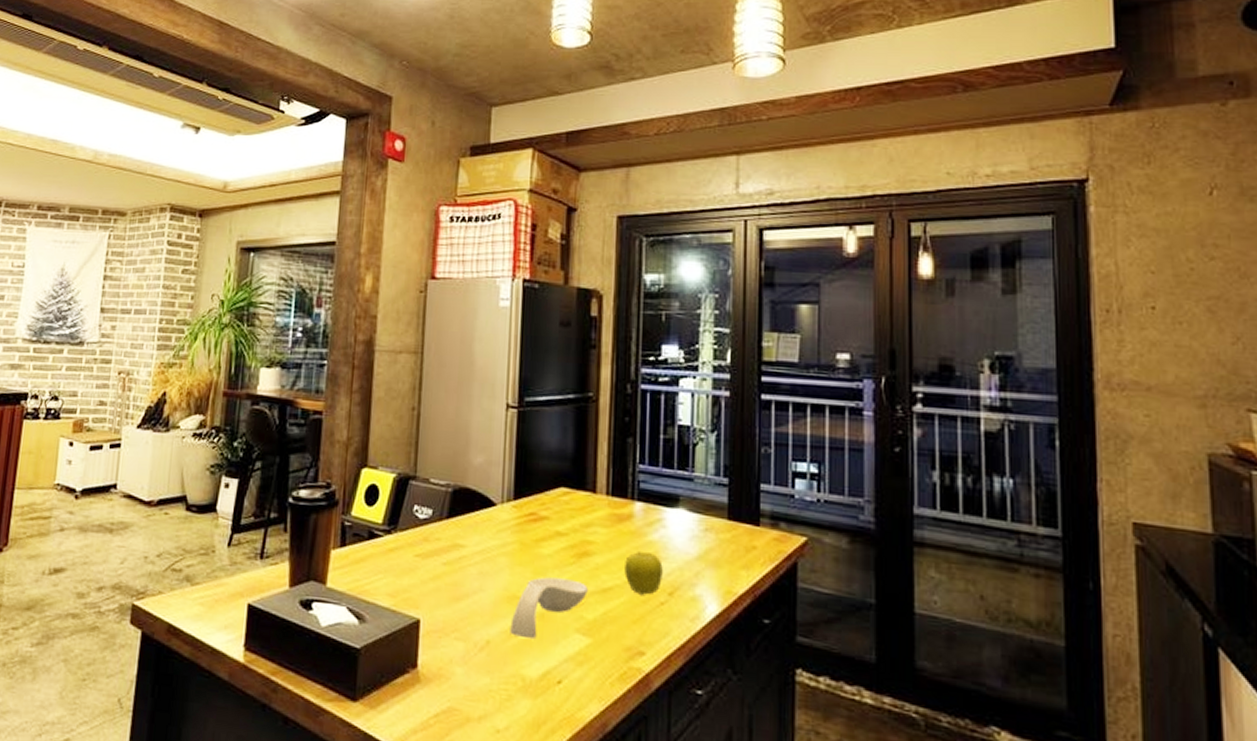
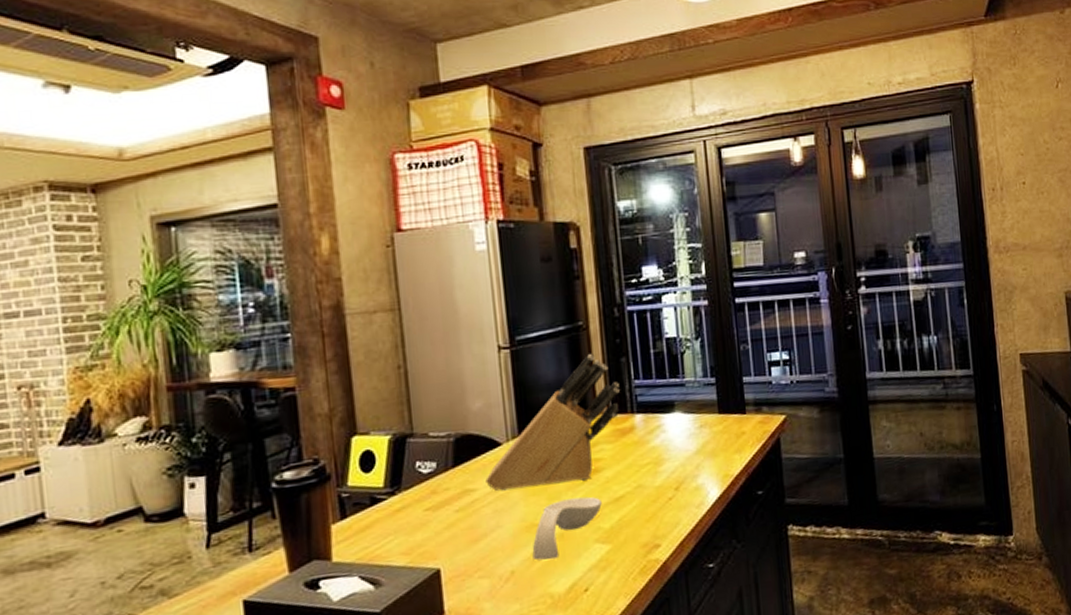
knife block: none [475,428,622,562] -> present [485,354,620,491]
fruit: present [624,550,663,595] -> none [632,457,668,496]

